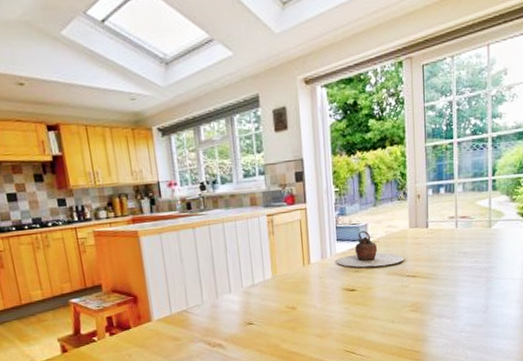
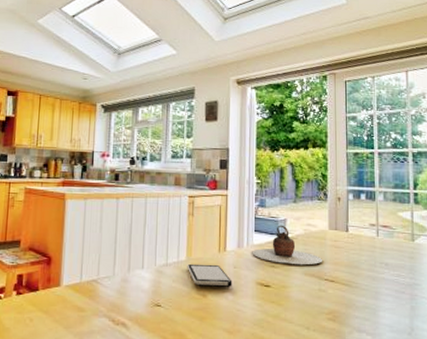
smartphone: none [273,277,320,301] -> present [187,263,232,287]

